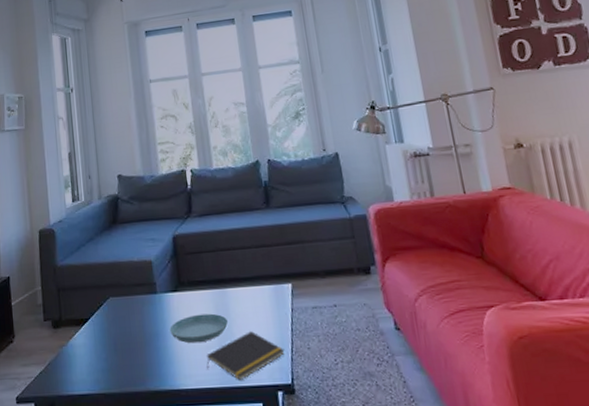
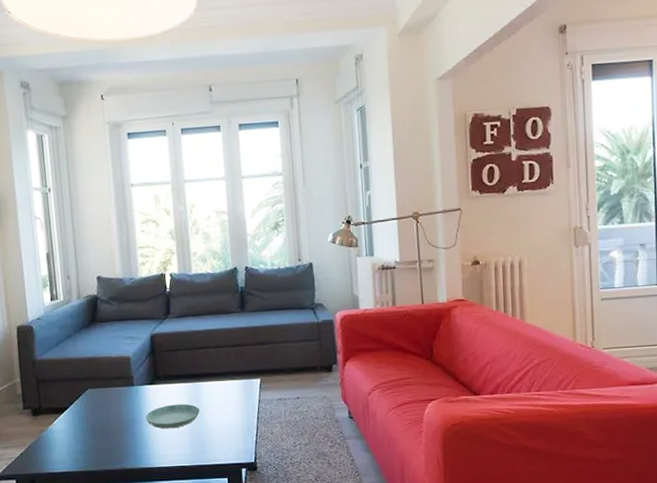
notepad: present [207,331,285,380] -> none [179,419,250,460]

